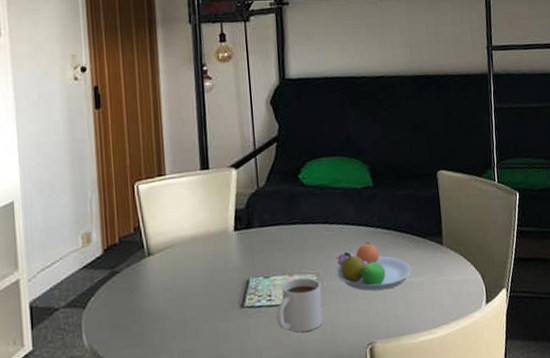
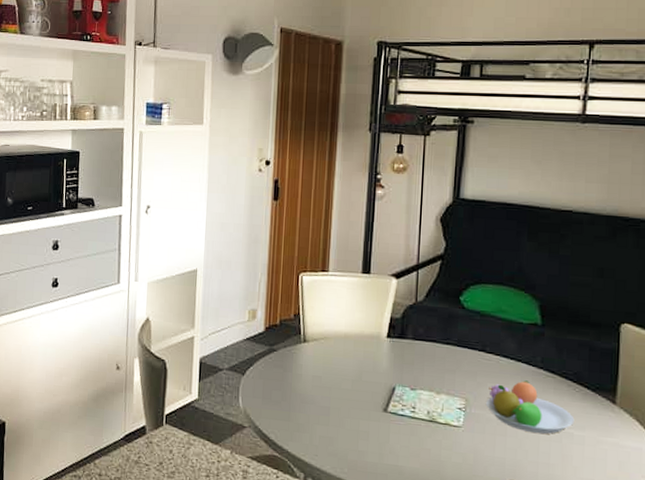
mug: present [277,277,323,333] -> none [418,397,469,453]

